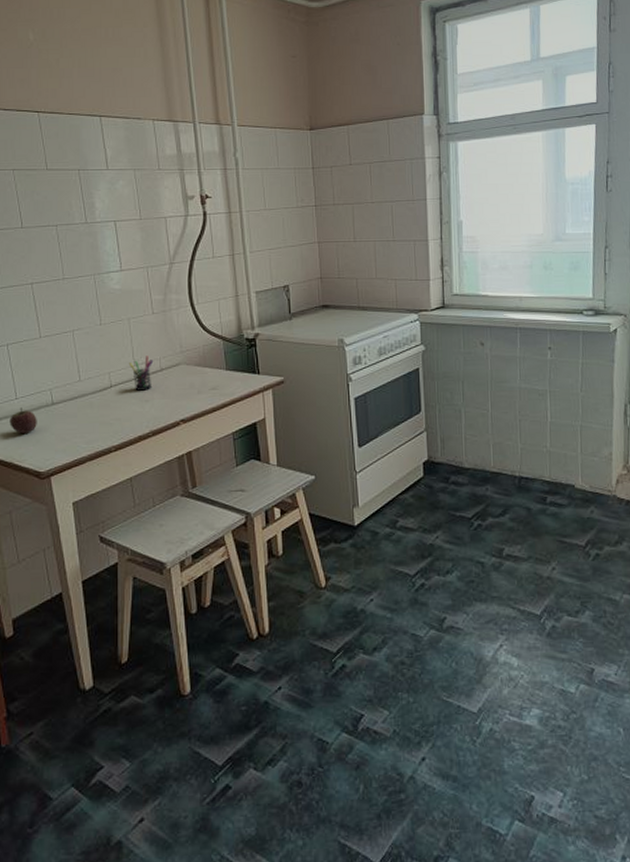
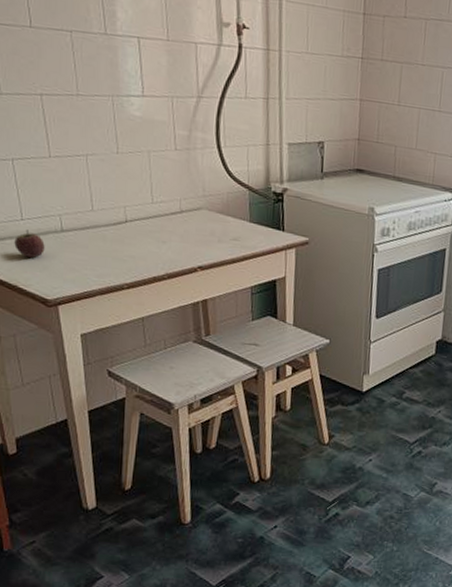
pen holder: present [128,355,153,391] -> none [146,194,172,231]

